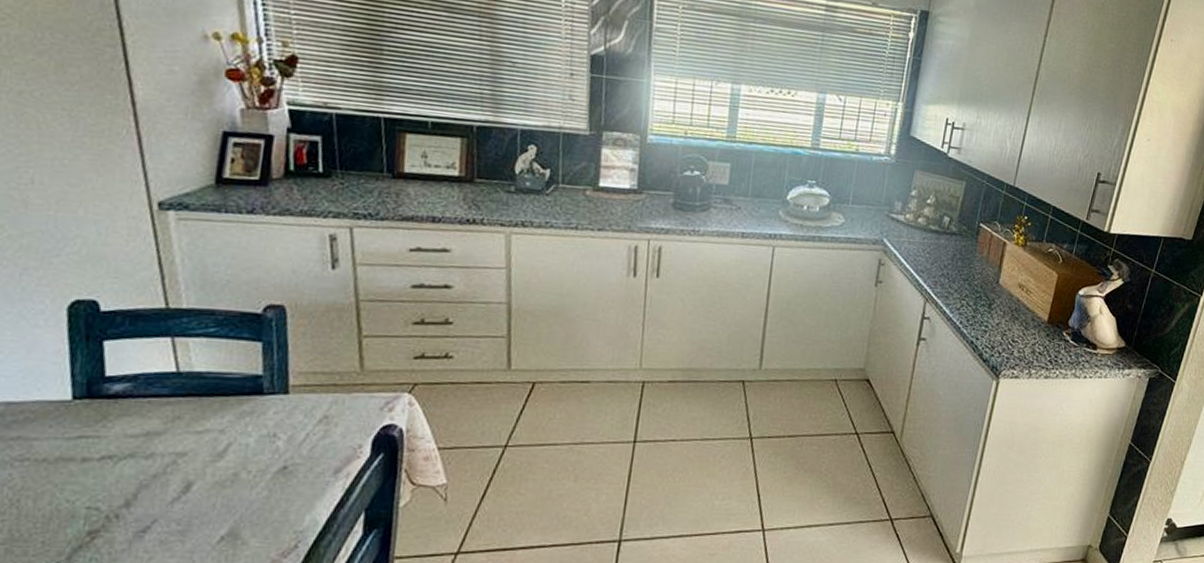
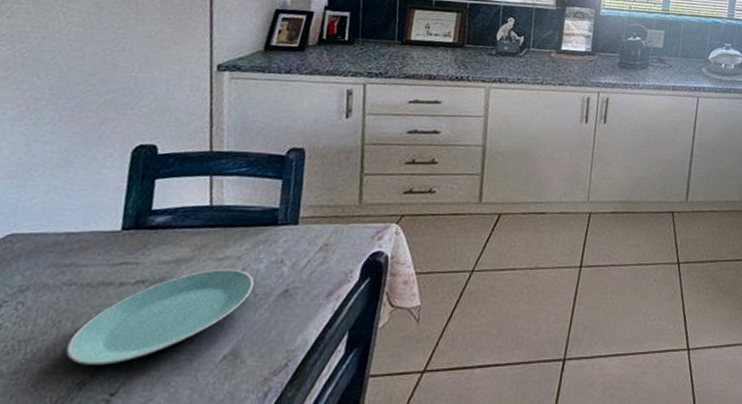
plate: none [33,442,244,546] -> present [66,268,254,365]

